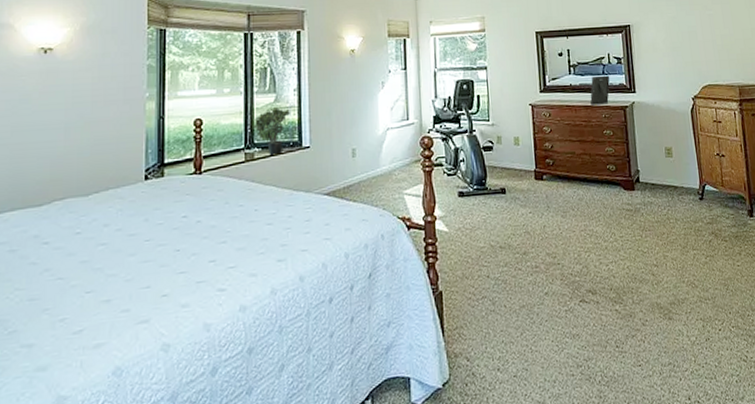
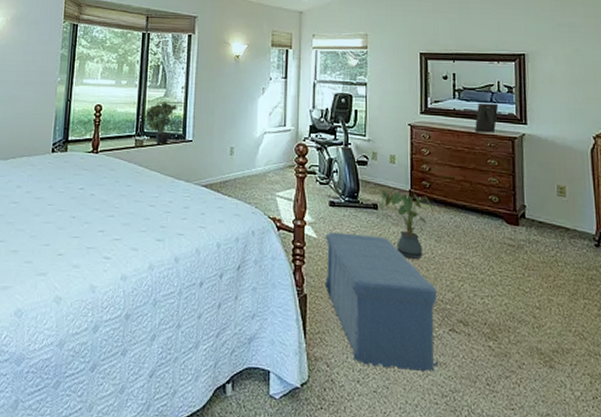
storage ottoman: none [456,220,572,352] -> present [325,232,438,372]
house plant: none [508,171,557,239] -> present [380,191,432,260]

